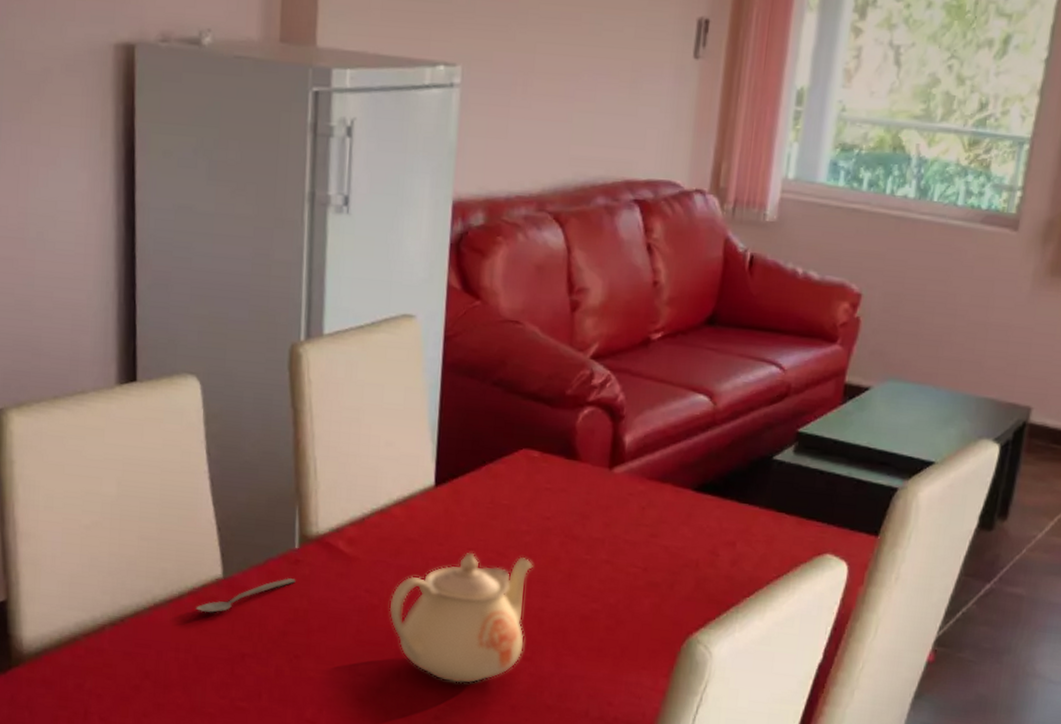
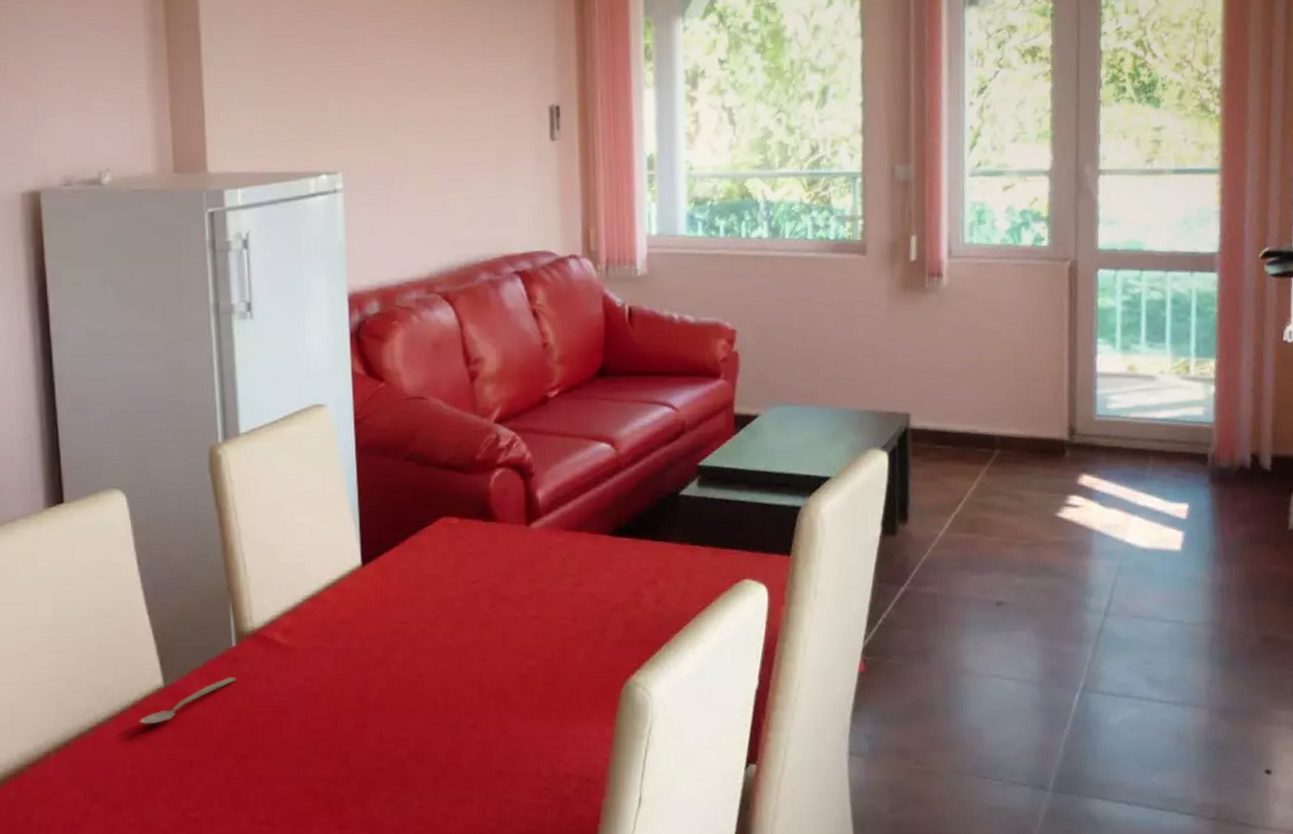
teapot: present [389,552,533,684] -> none [331,623,467,761]

